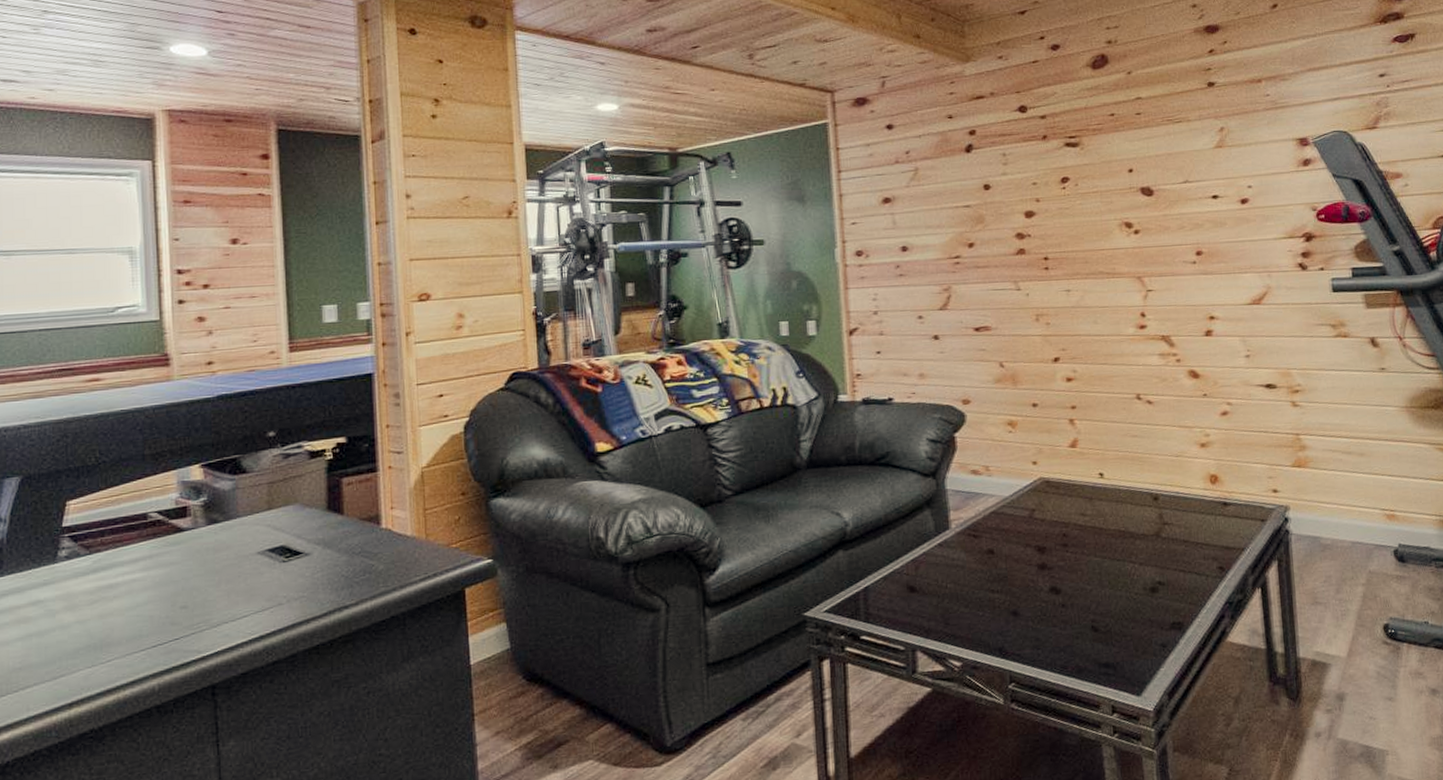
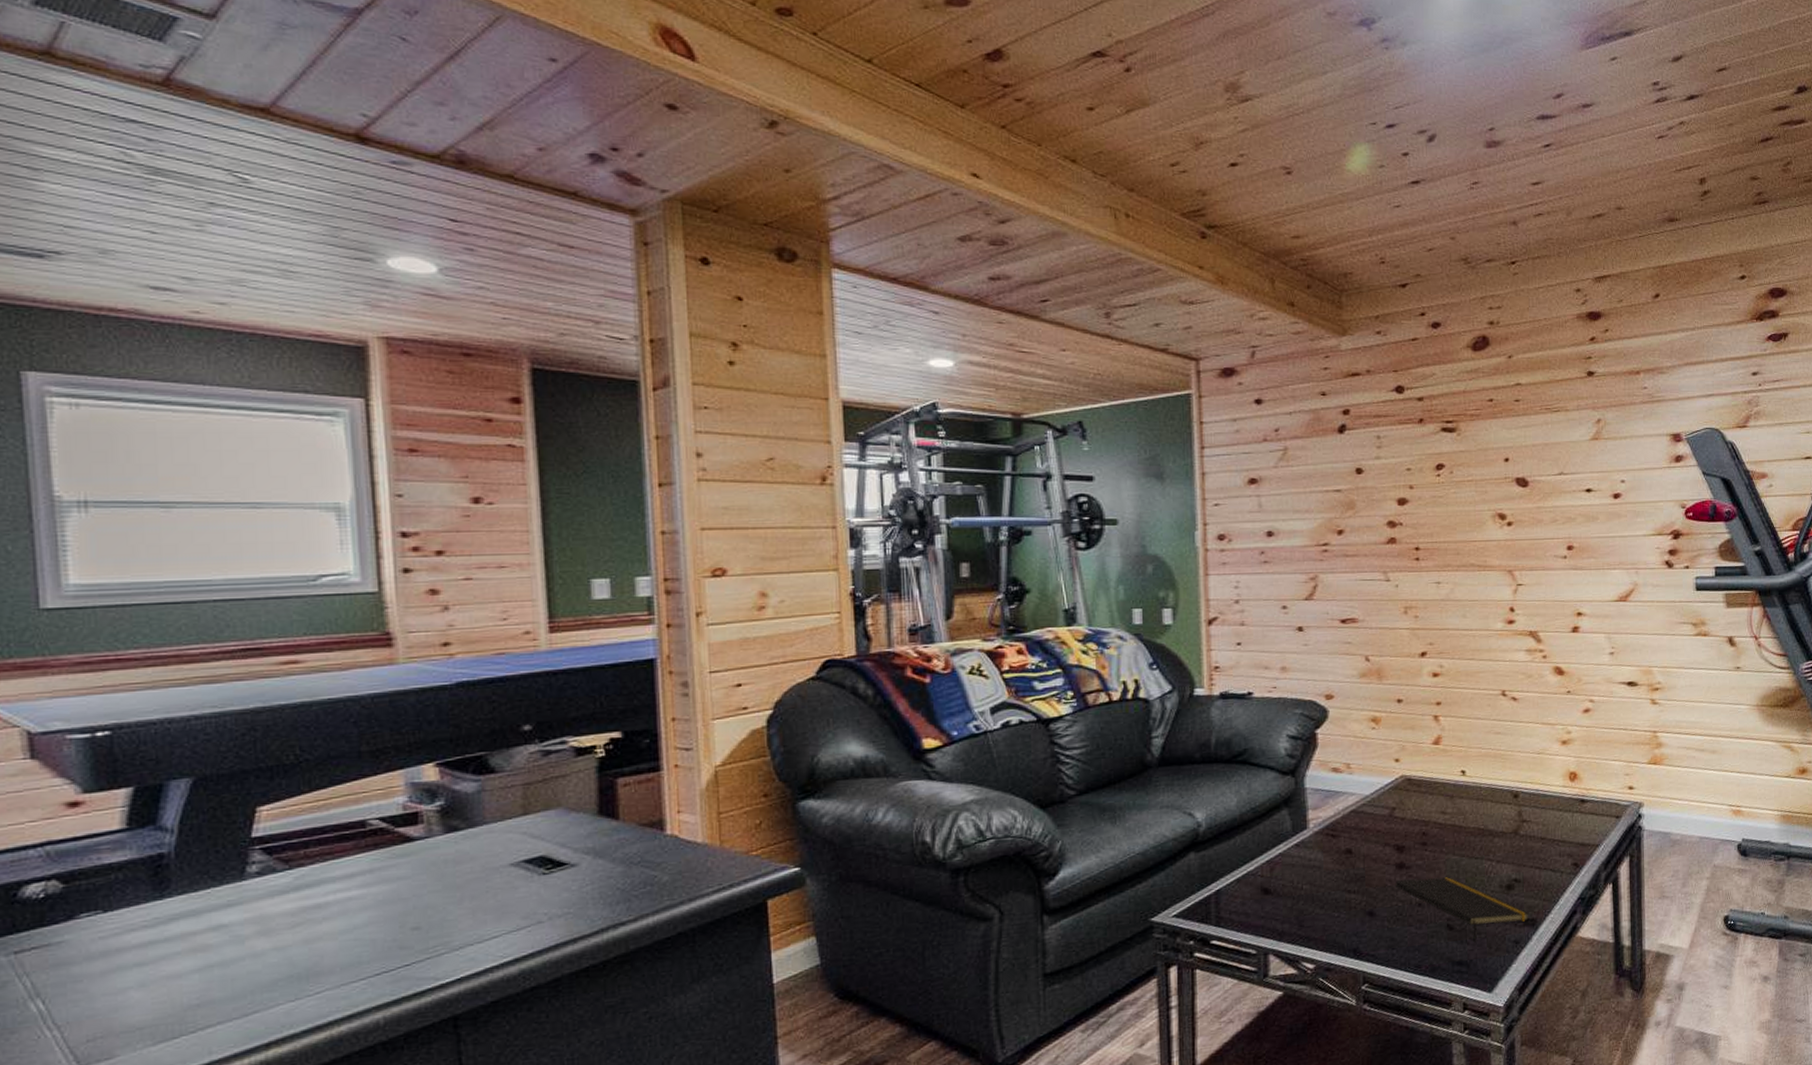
notepad: none [1037,578,1176,645] -> present [1395,877,1529,943]

